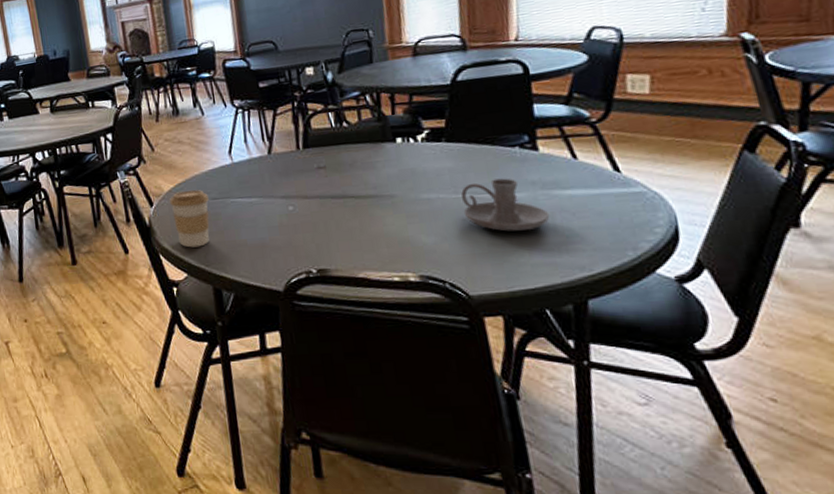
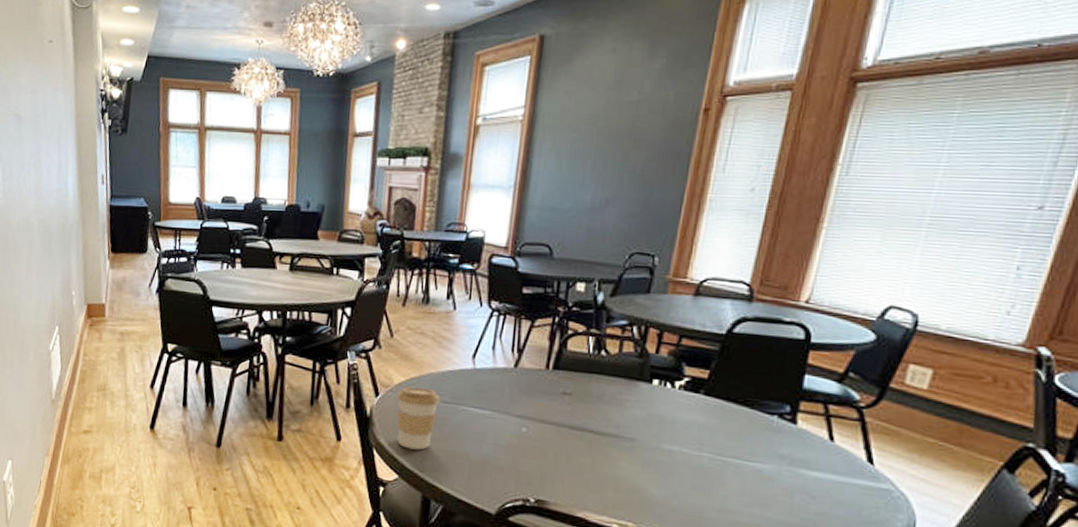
candle holder: present [461,178,550,232] -> none [702,444,790,505]

